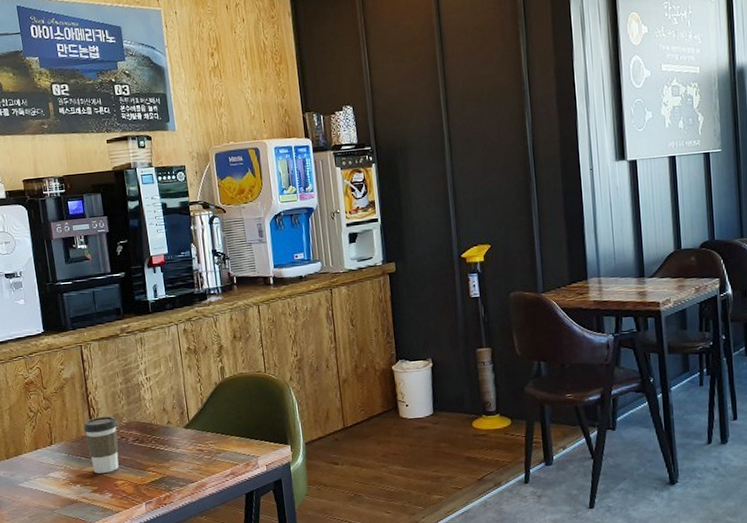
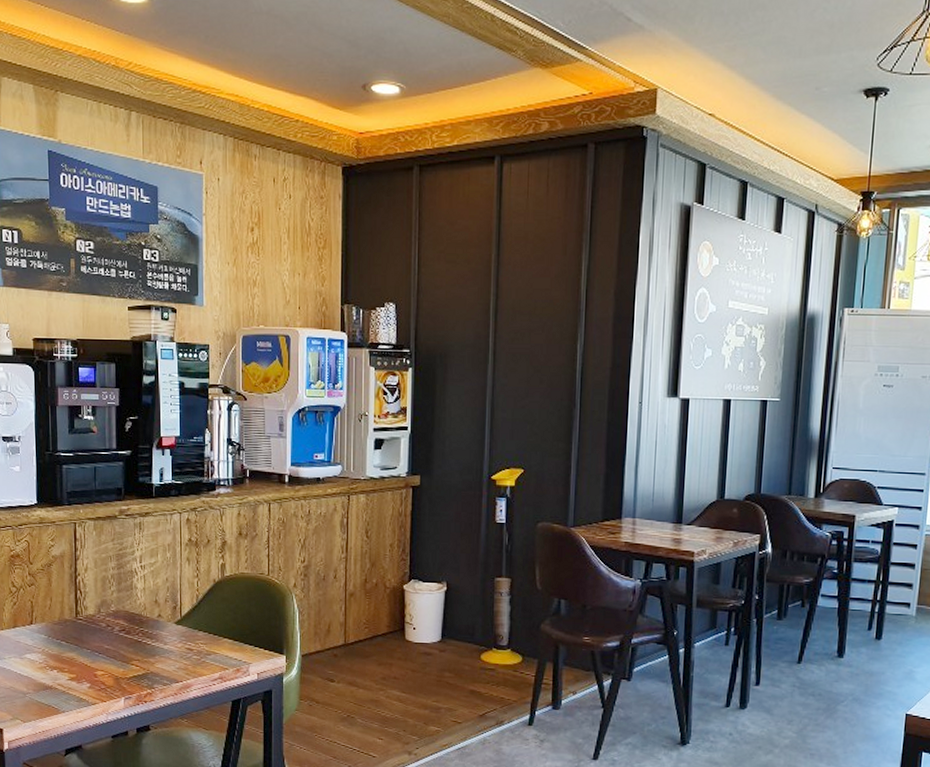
coffee cup: present [84,415,119,473] -> none [68,600,104,661]

